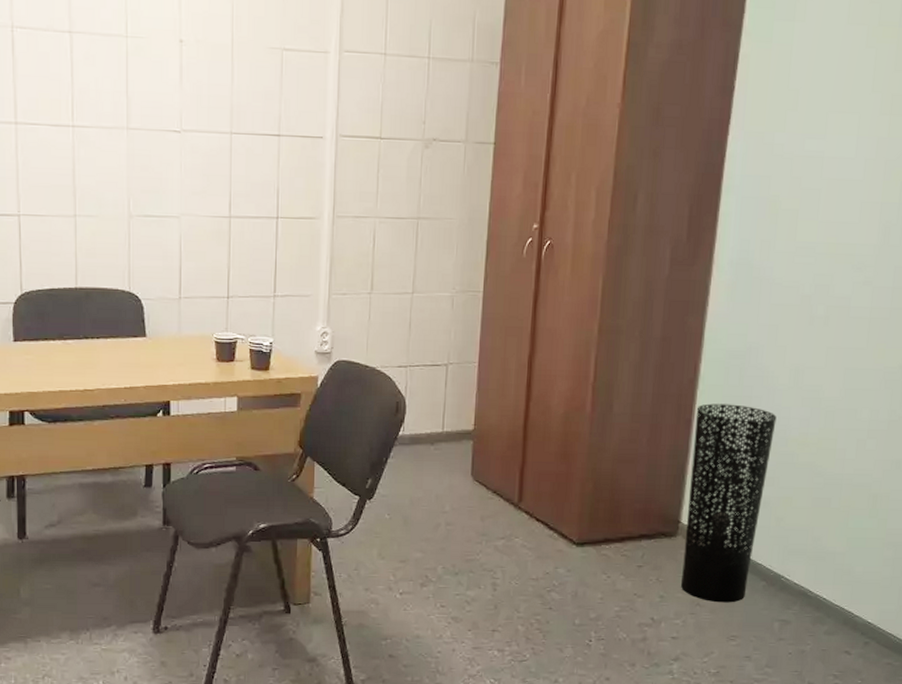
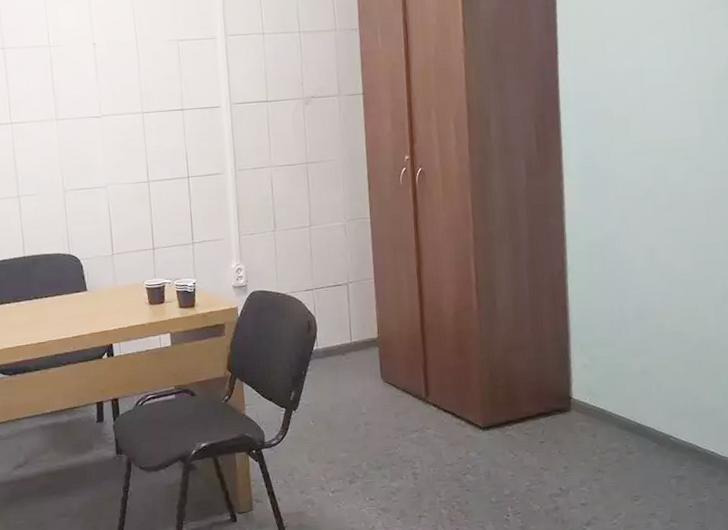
umbrella stand: present [681,403,777,603] -> none [569,288,641,467]

